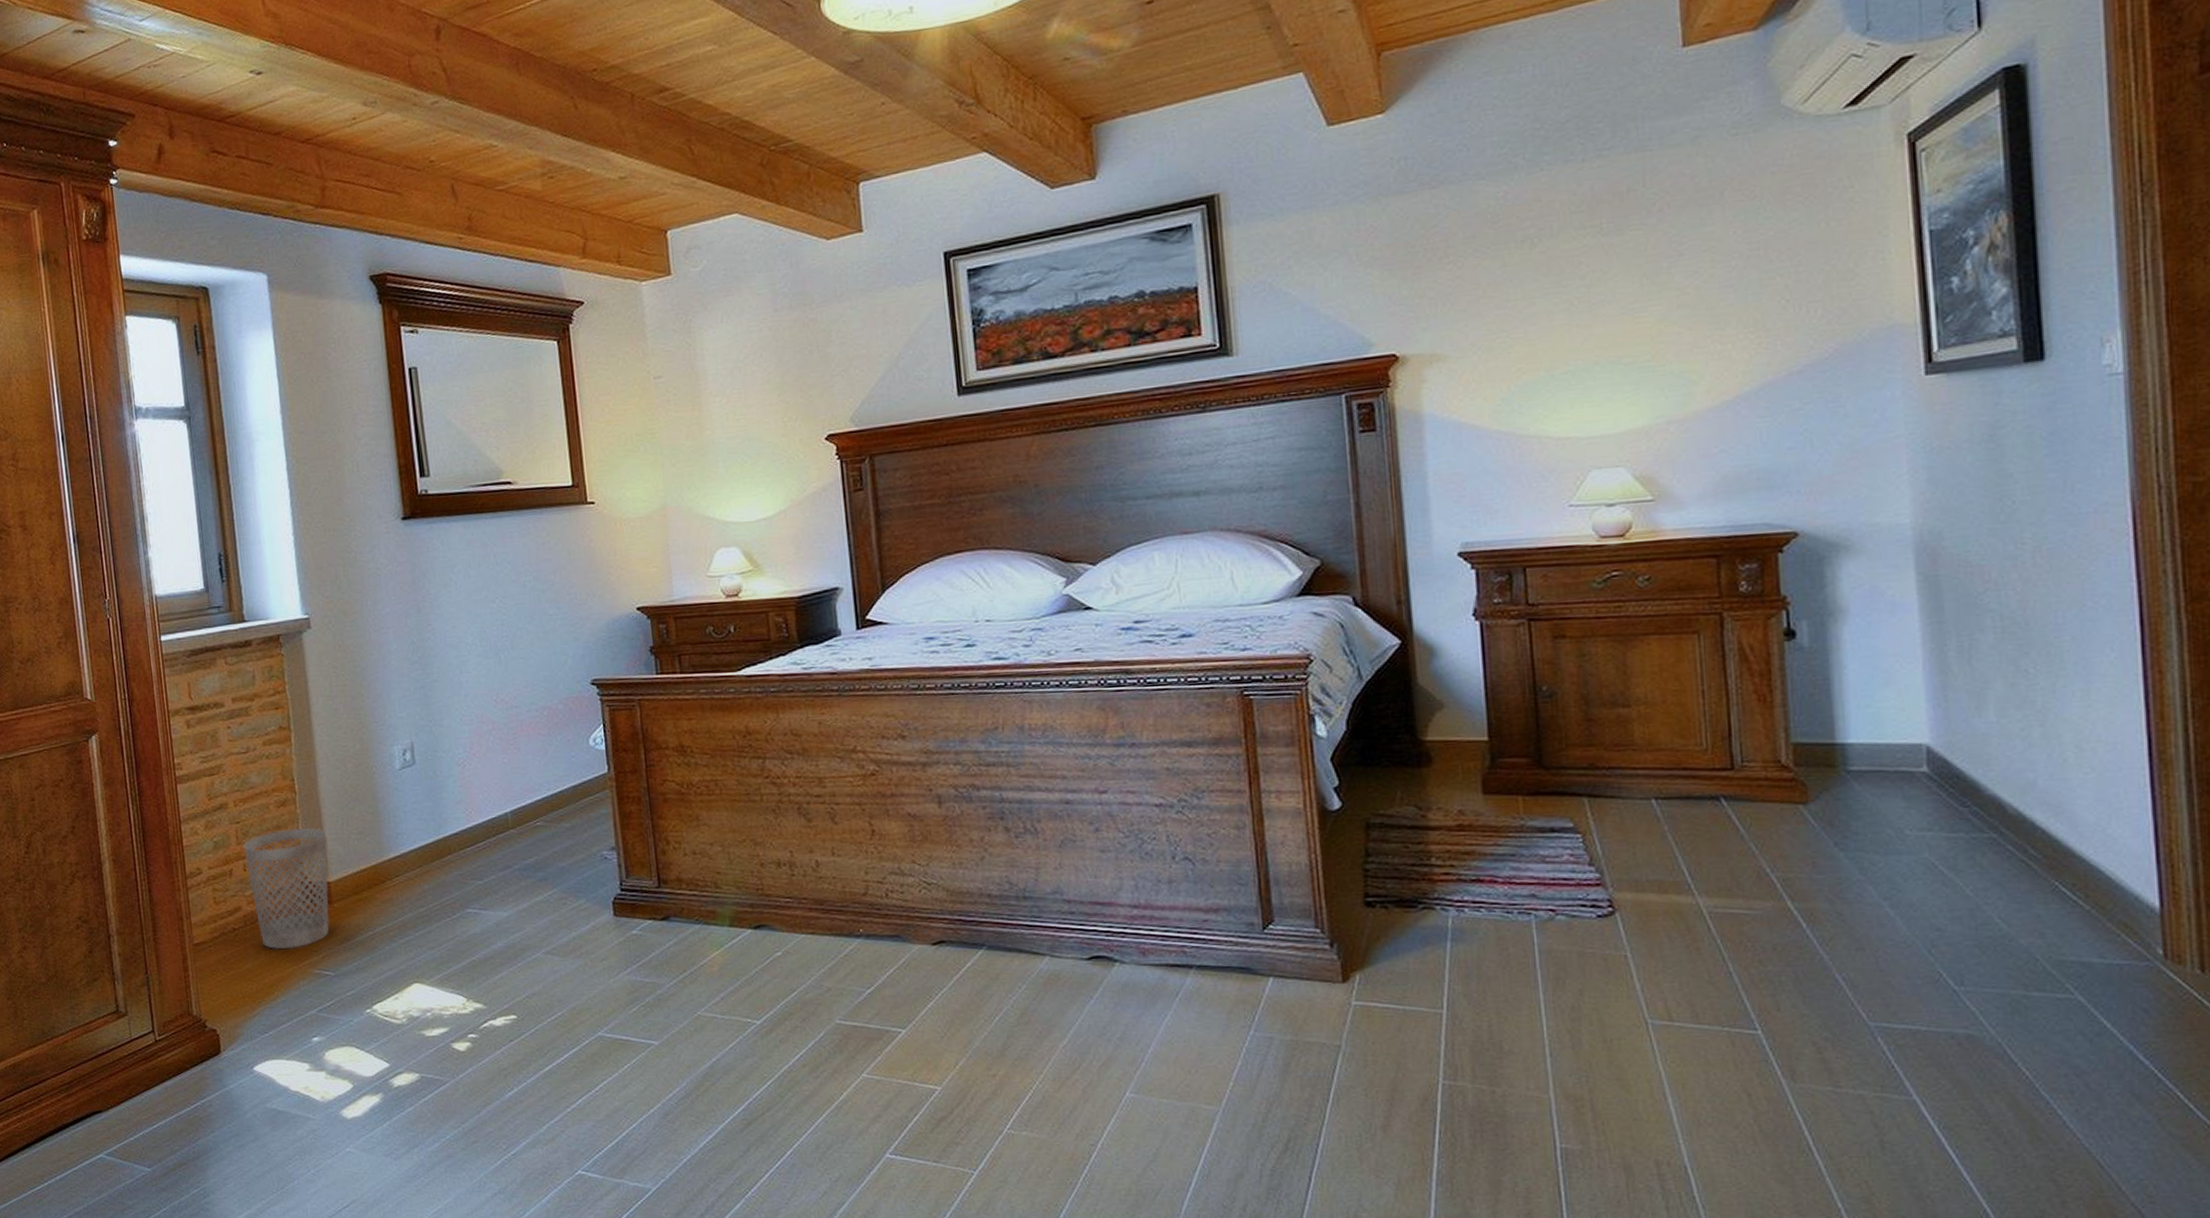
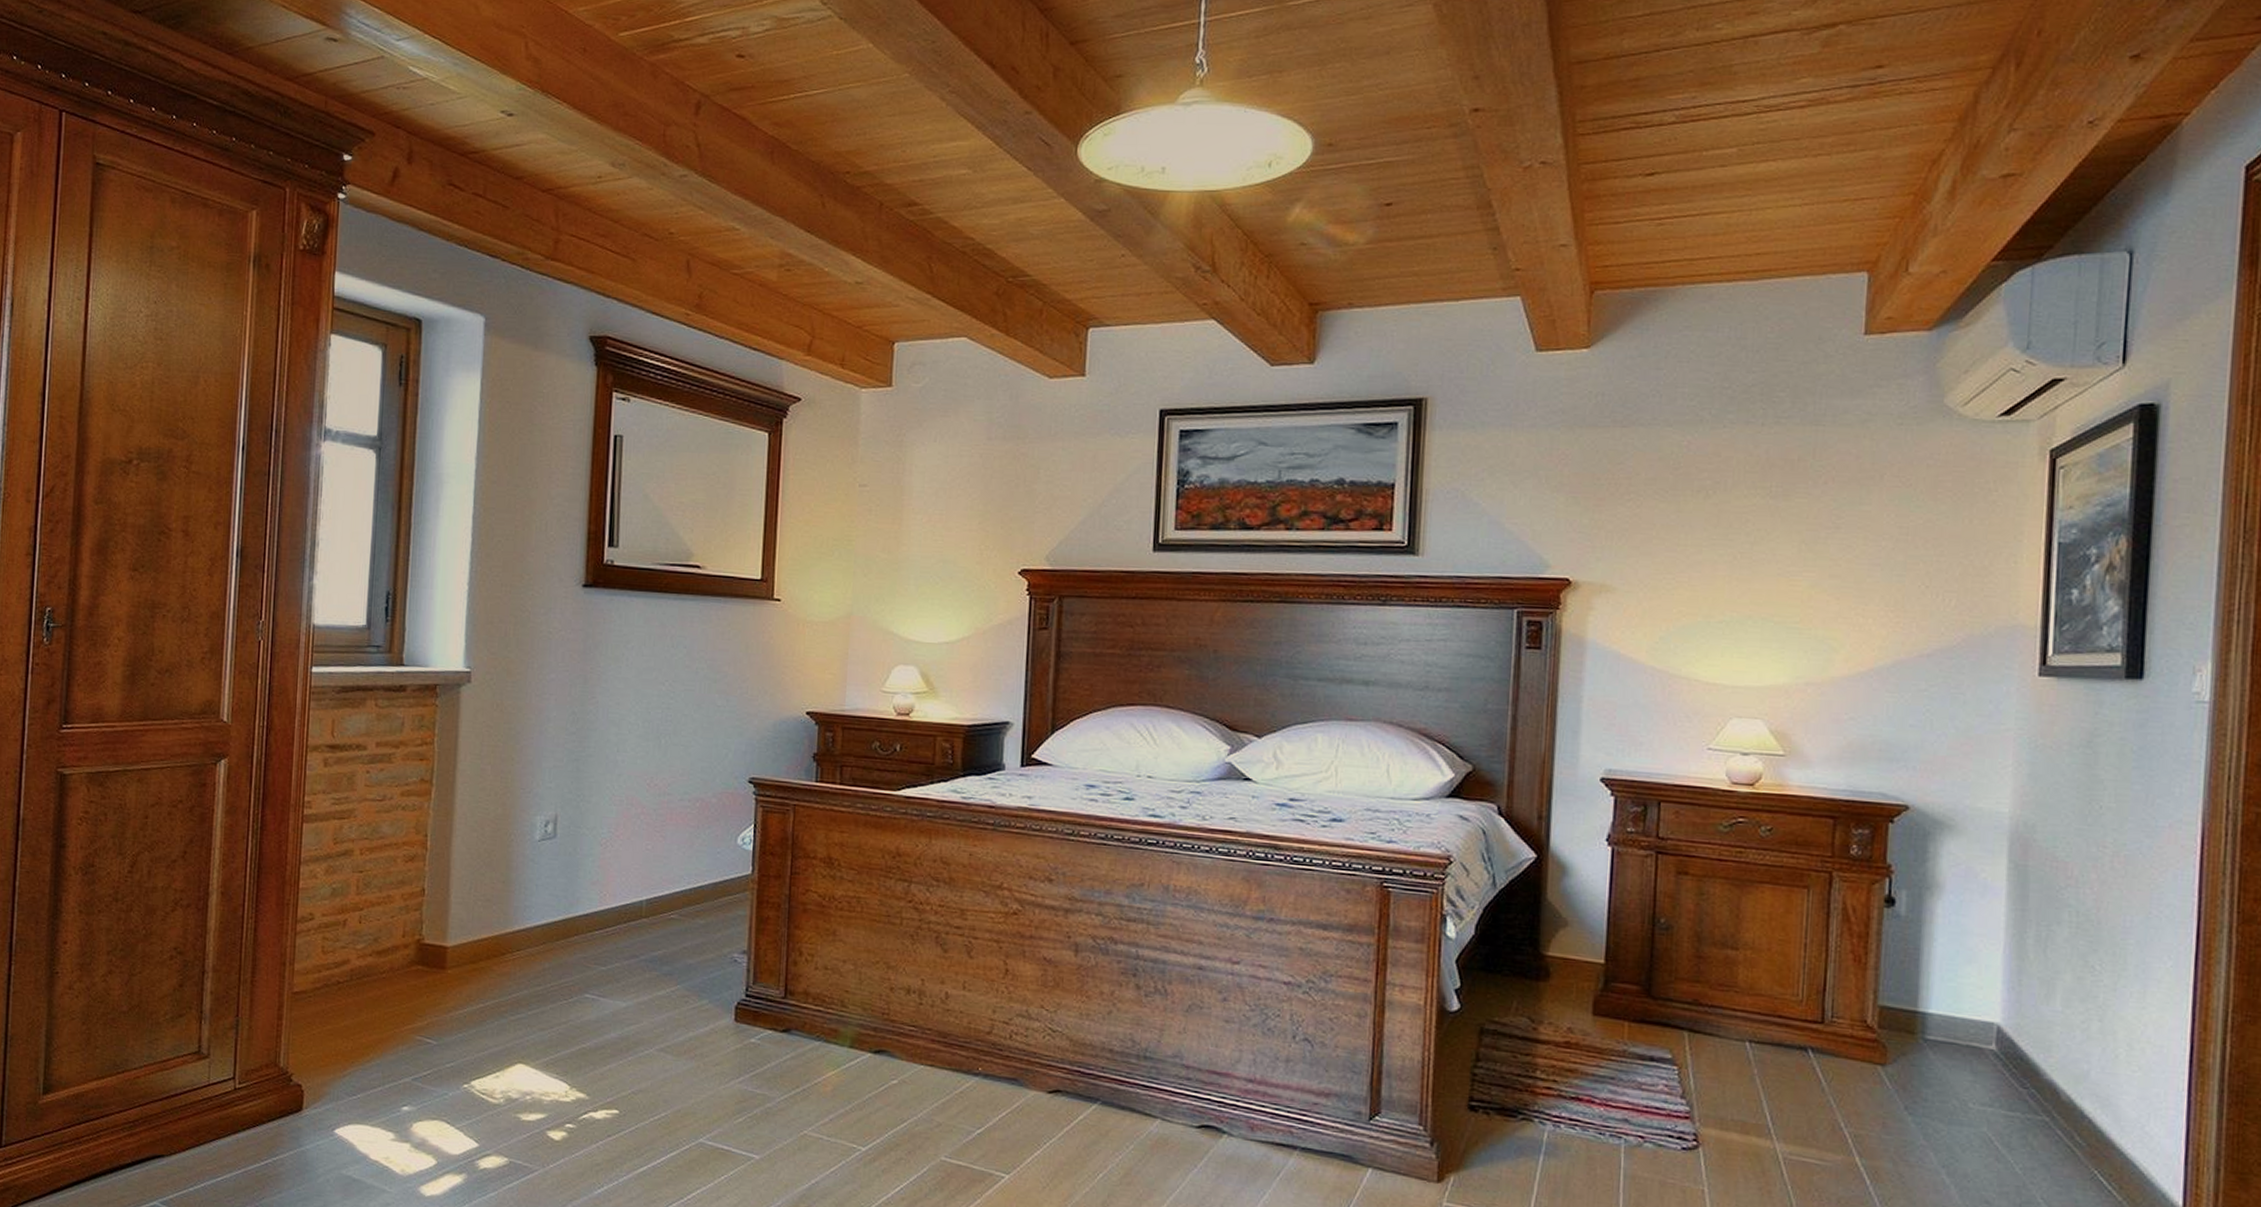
wastebasket: present [243,827,330,950] -> none [362,885,453,1012]

